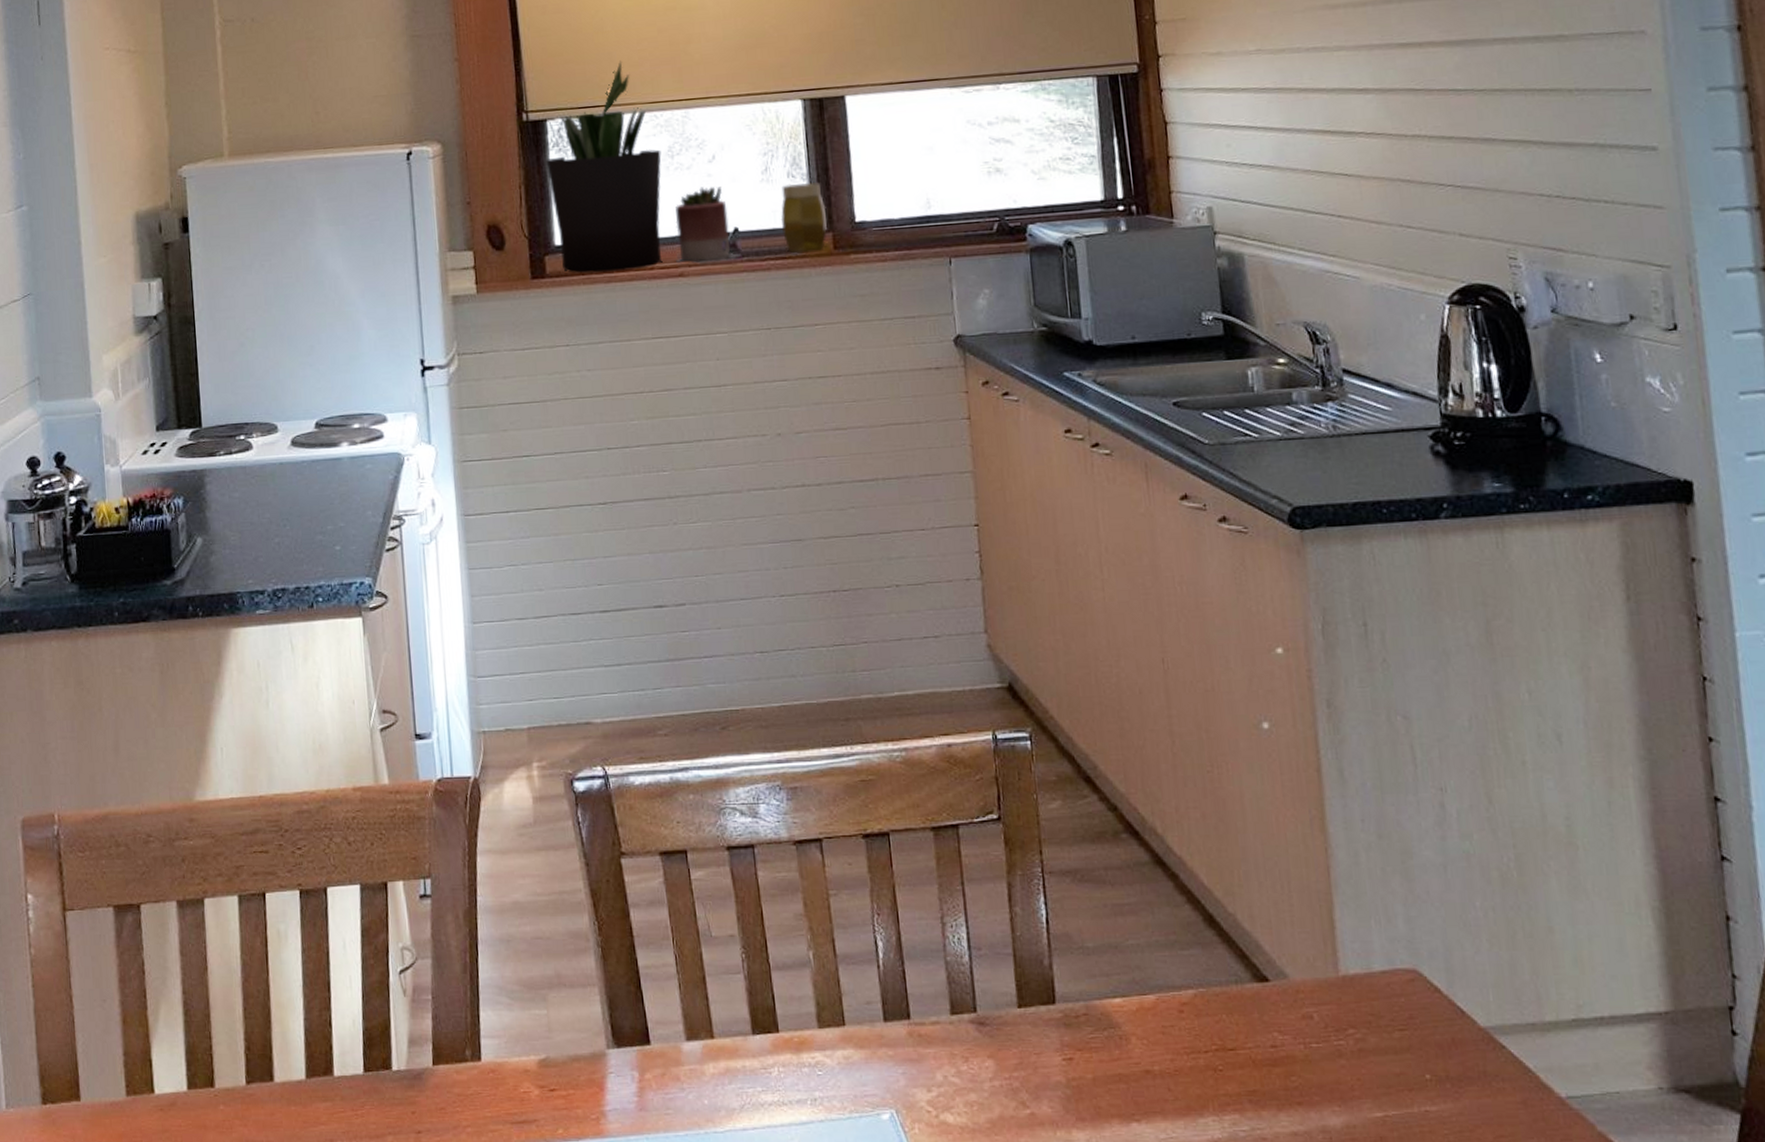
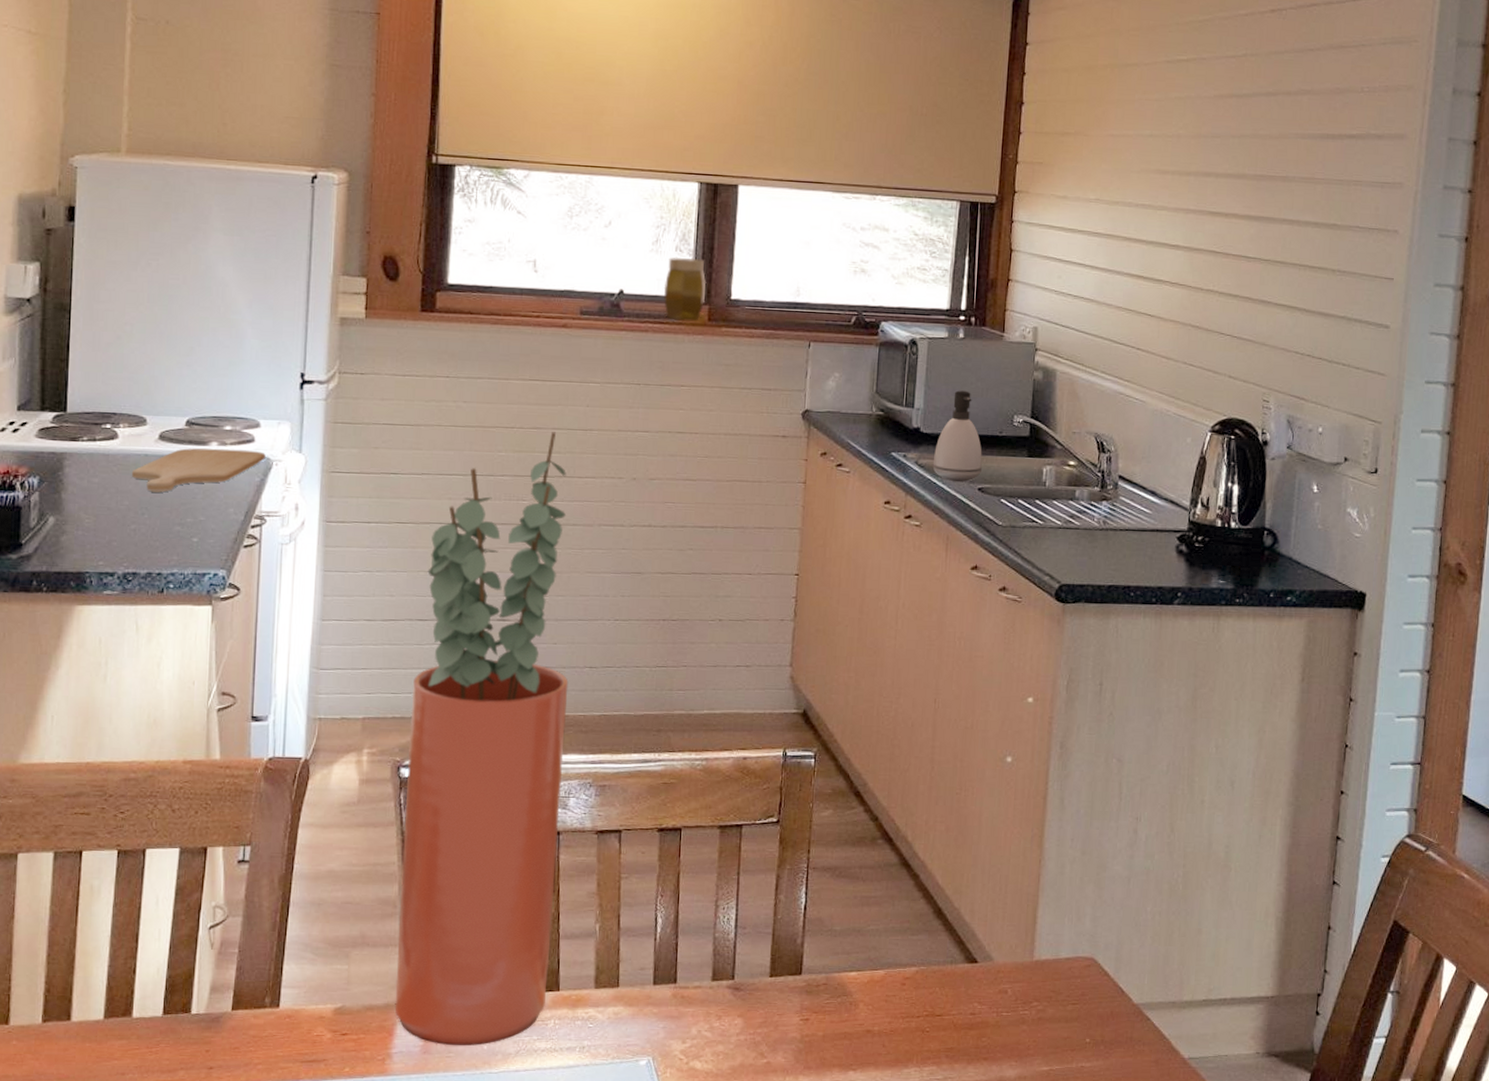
chopping board: none [269,447,396,502] -> present [131,448,266,493]
planter: present [546,60,662,274] -> none [449,120,561,317]
vase: none [573,392,765,1101] -> present [394,432,569,1046]
succulent planter: present [675,186,741,264] -> none [561,248,623,319]
soap dispenser: none [1113,291,1173,398] -> present [932,390,982,482]

